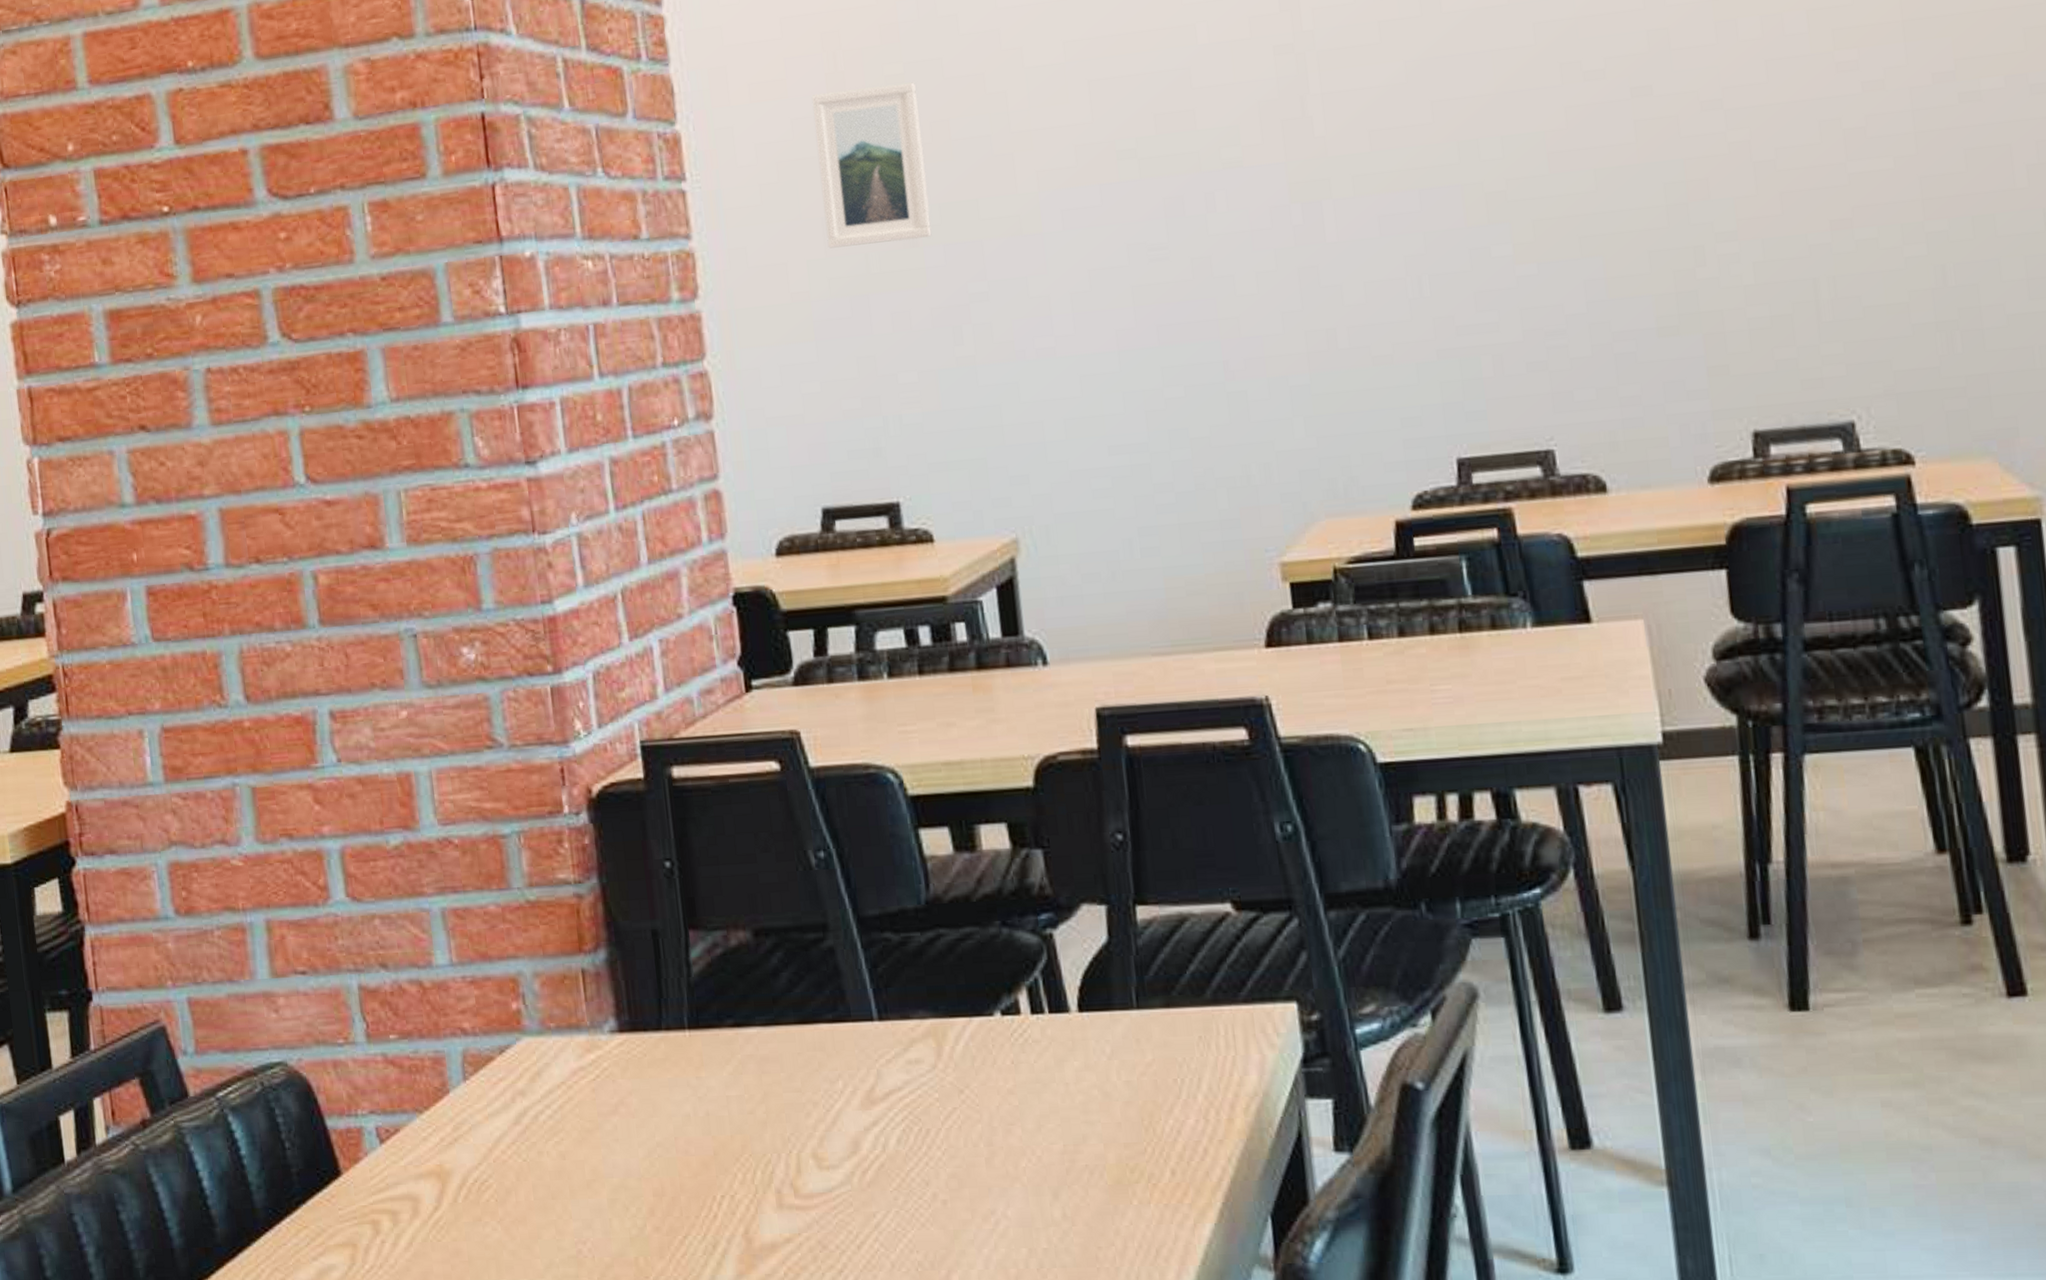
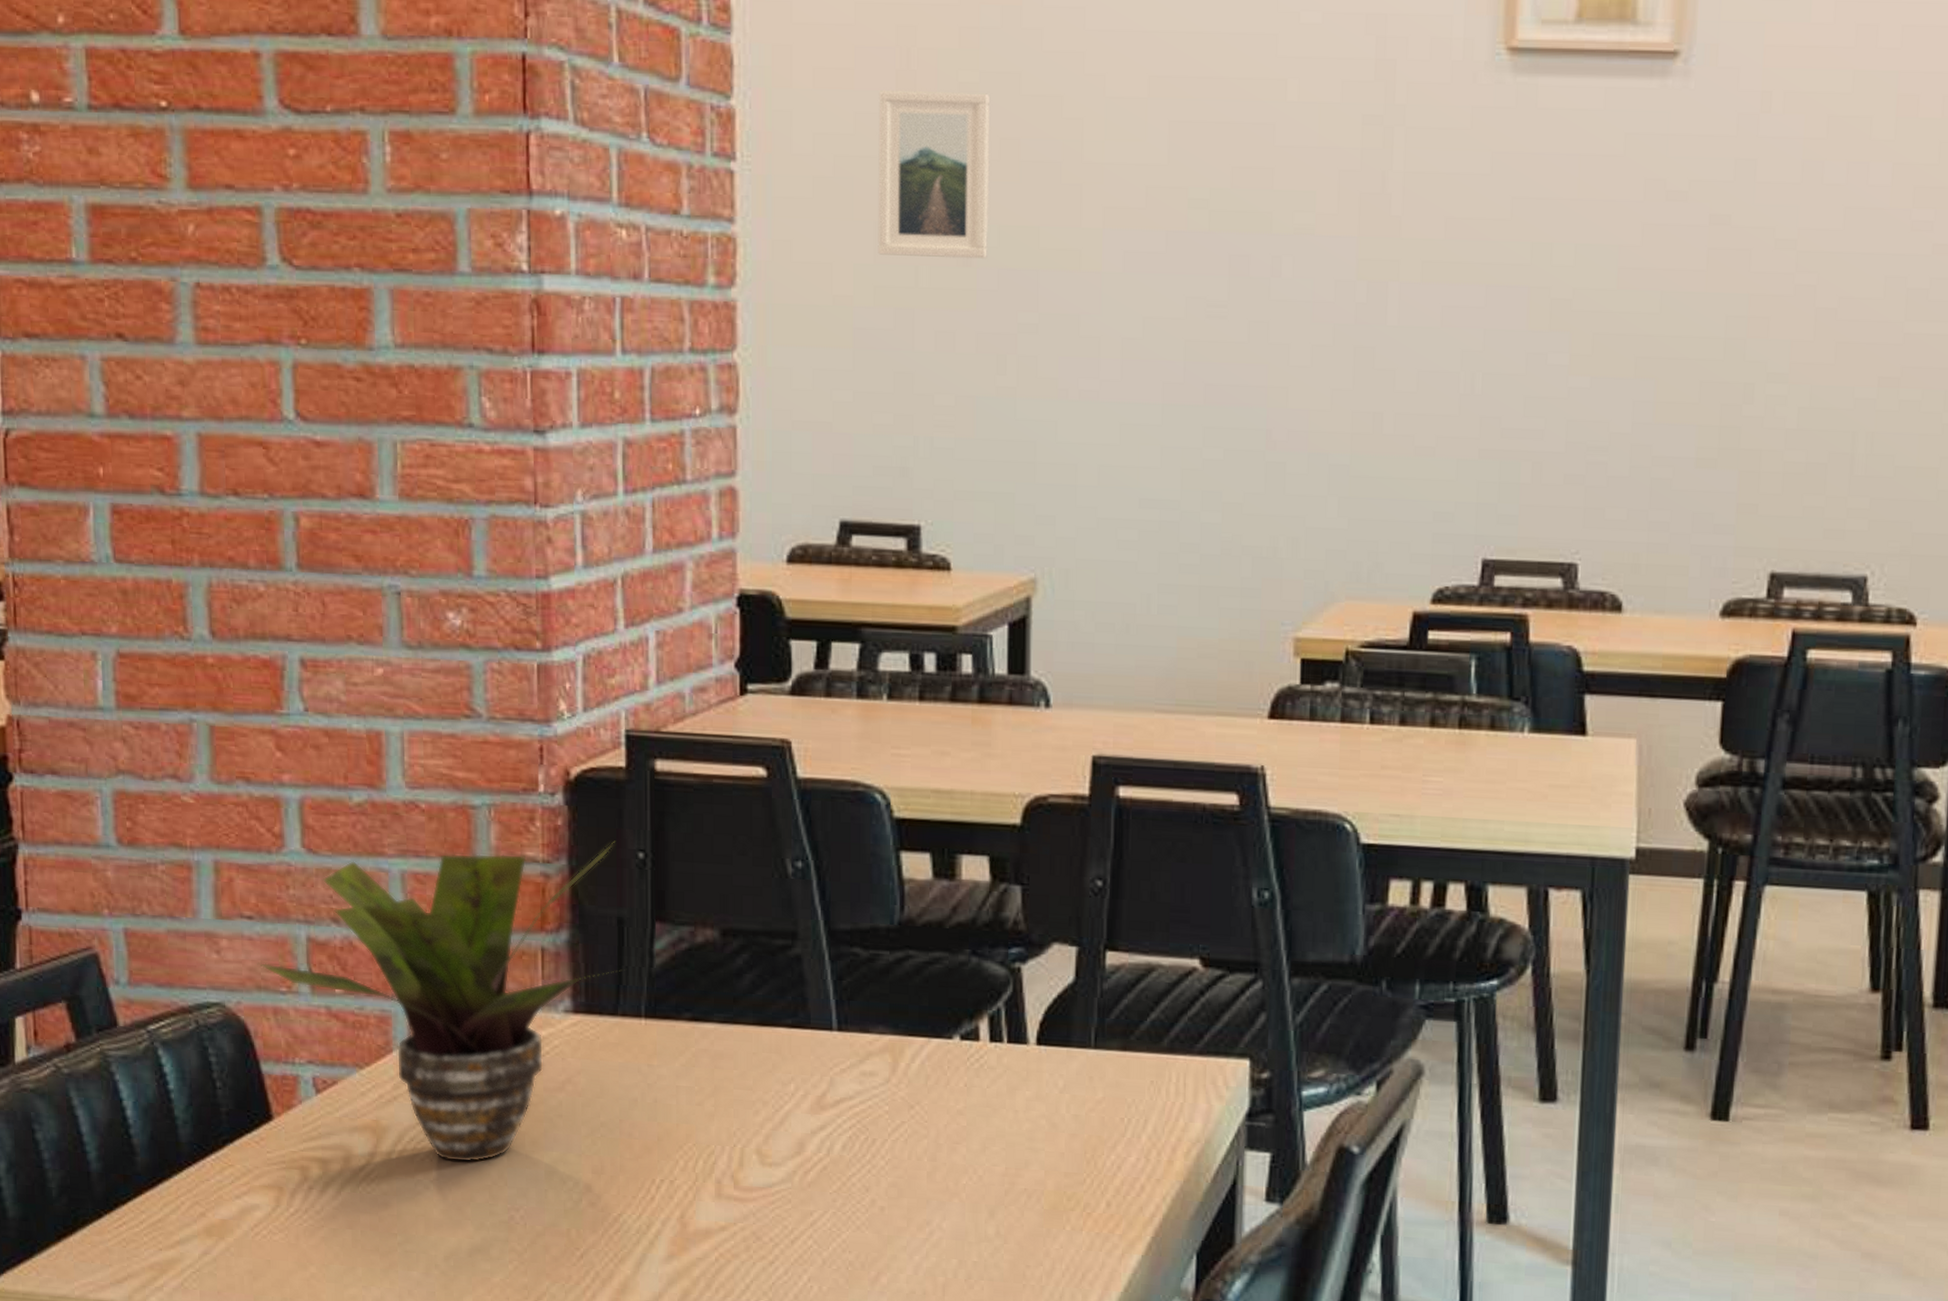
potted plant: none [314,853,662,1200] -> present [257,840,622,1163]

